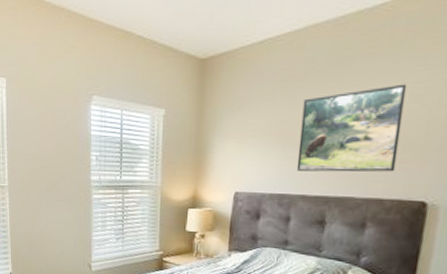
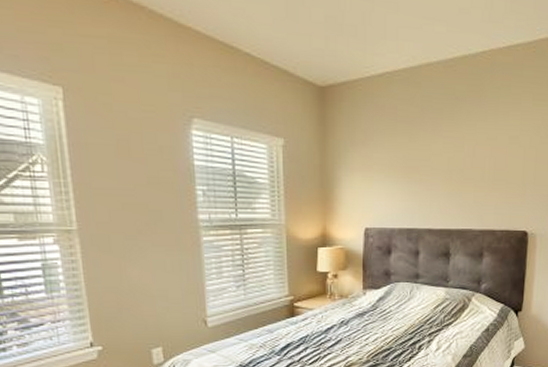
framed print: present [296,84,407,172] -> none [421,126,506,206]

